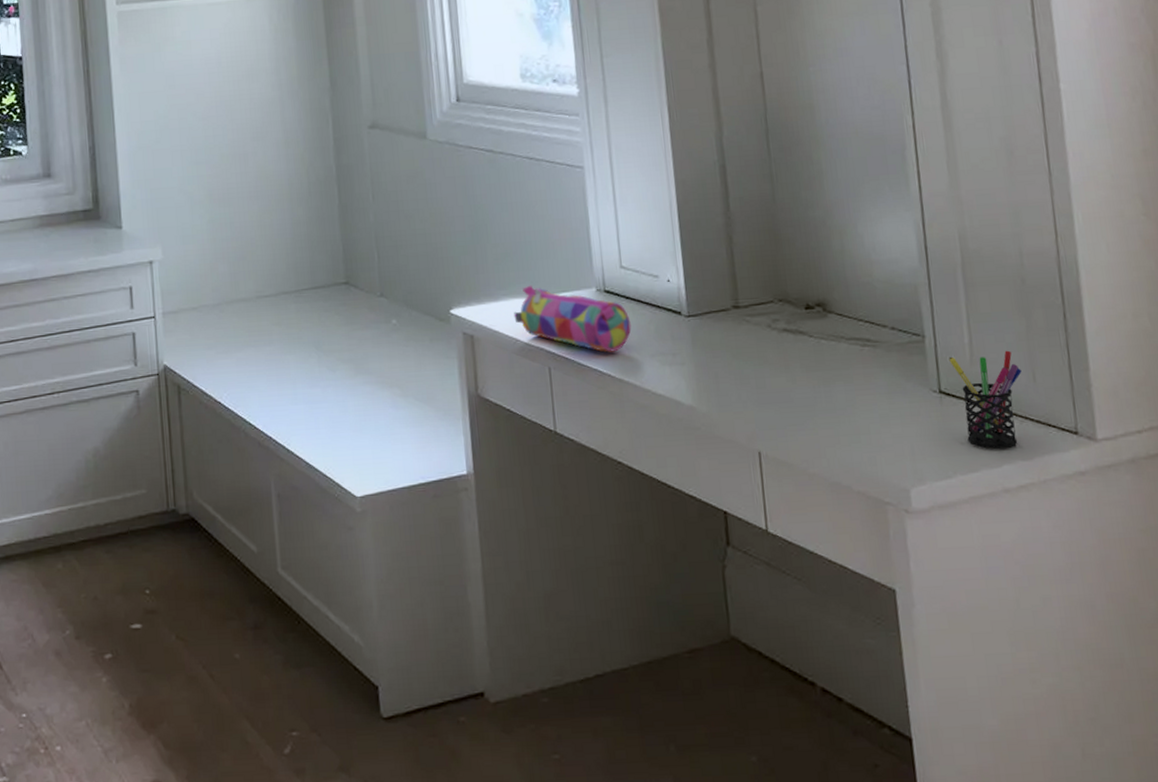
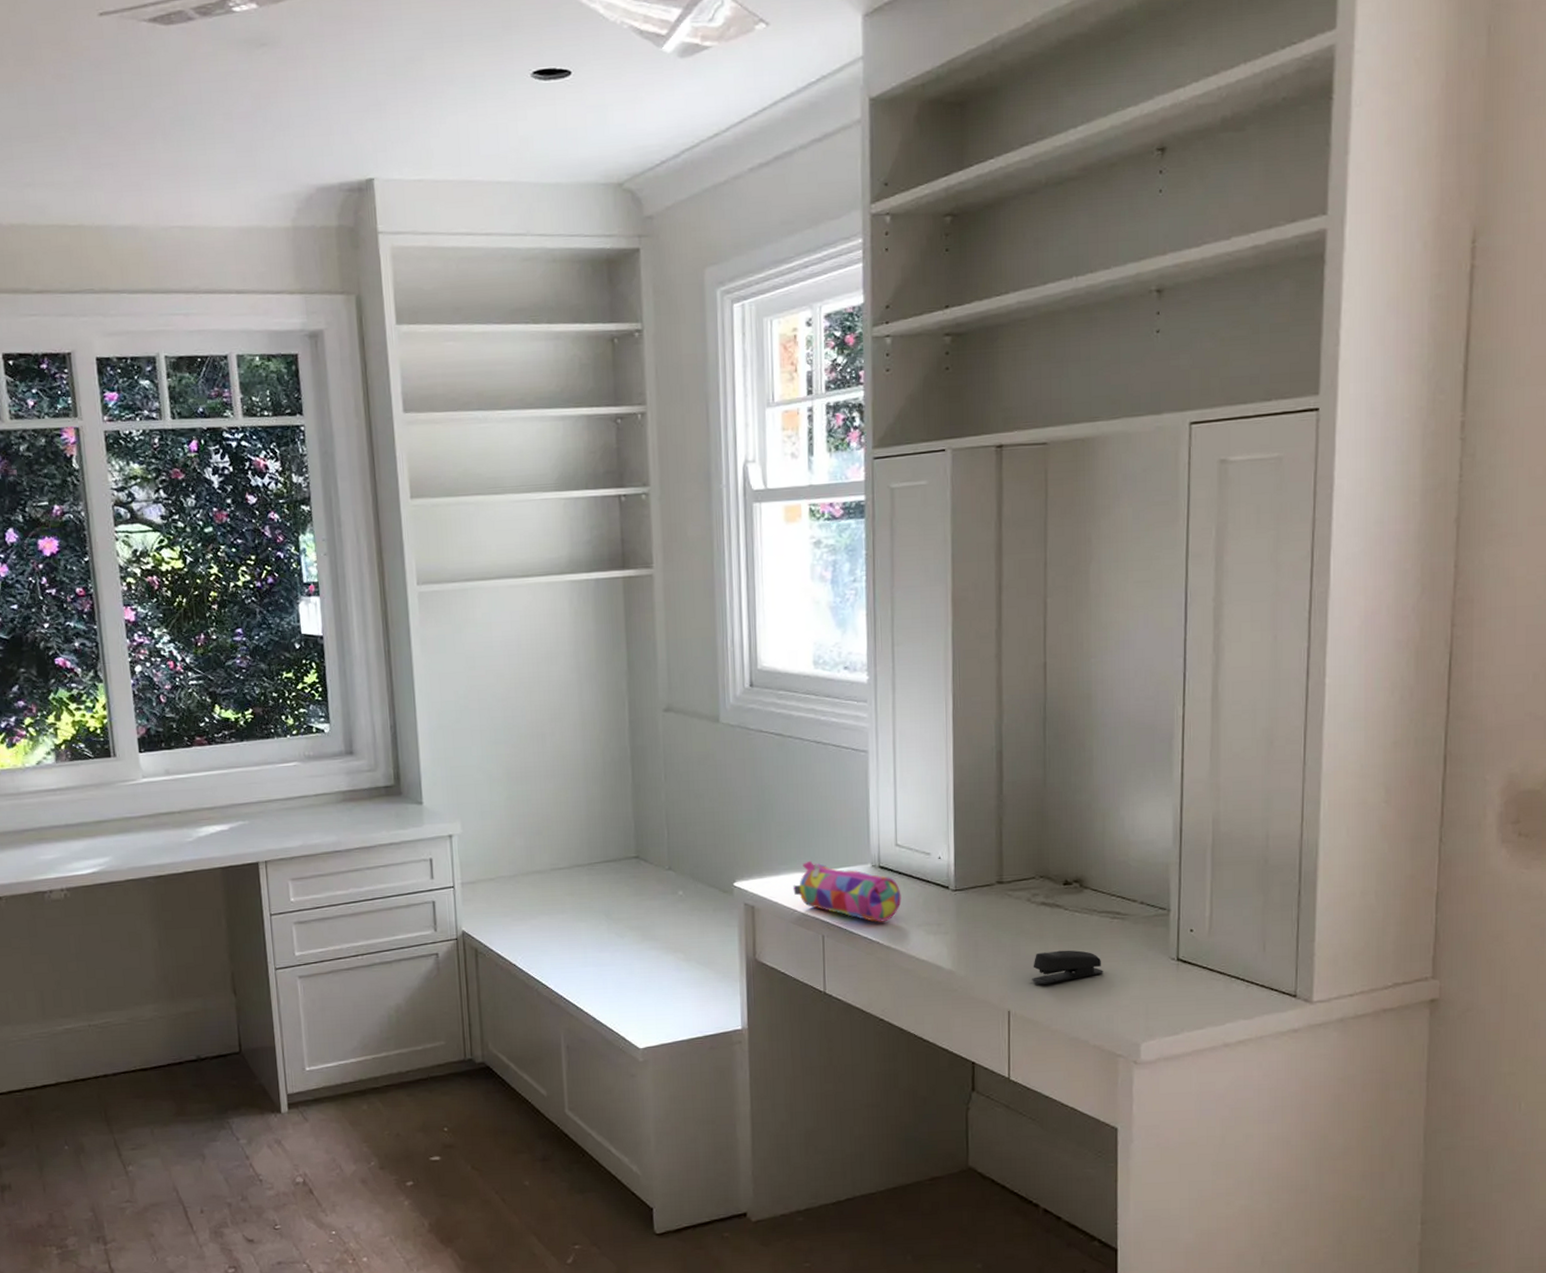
stapler: none [781,382,860,421] -> present [1032,950,1104,984]
pen holder: present [949,350,1022,449] -> none [1189,923,1254,1009]

